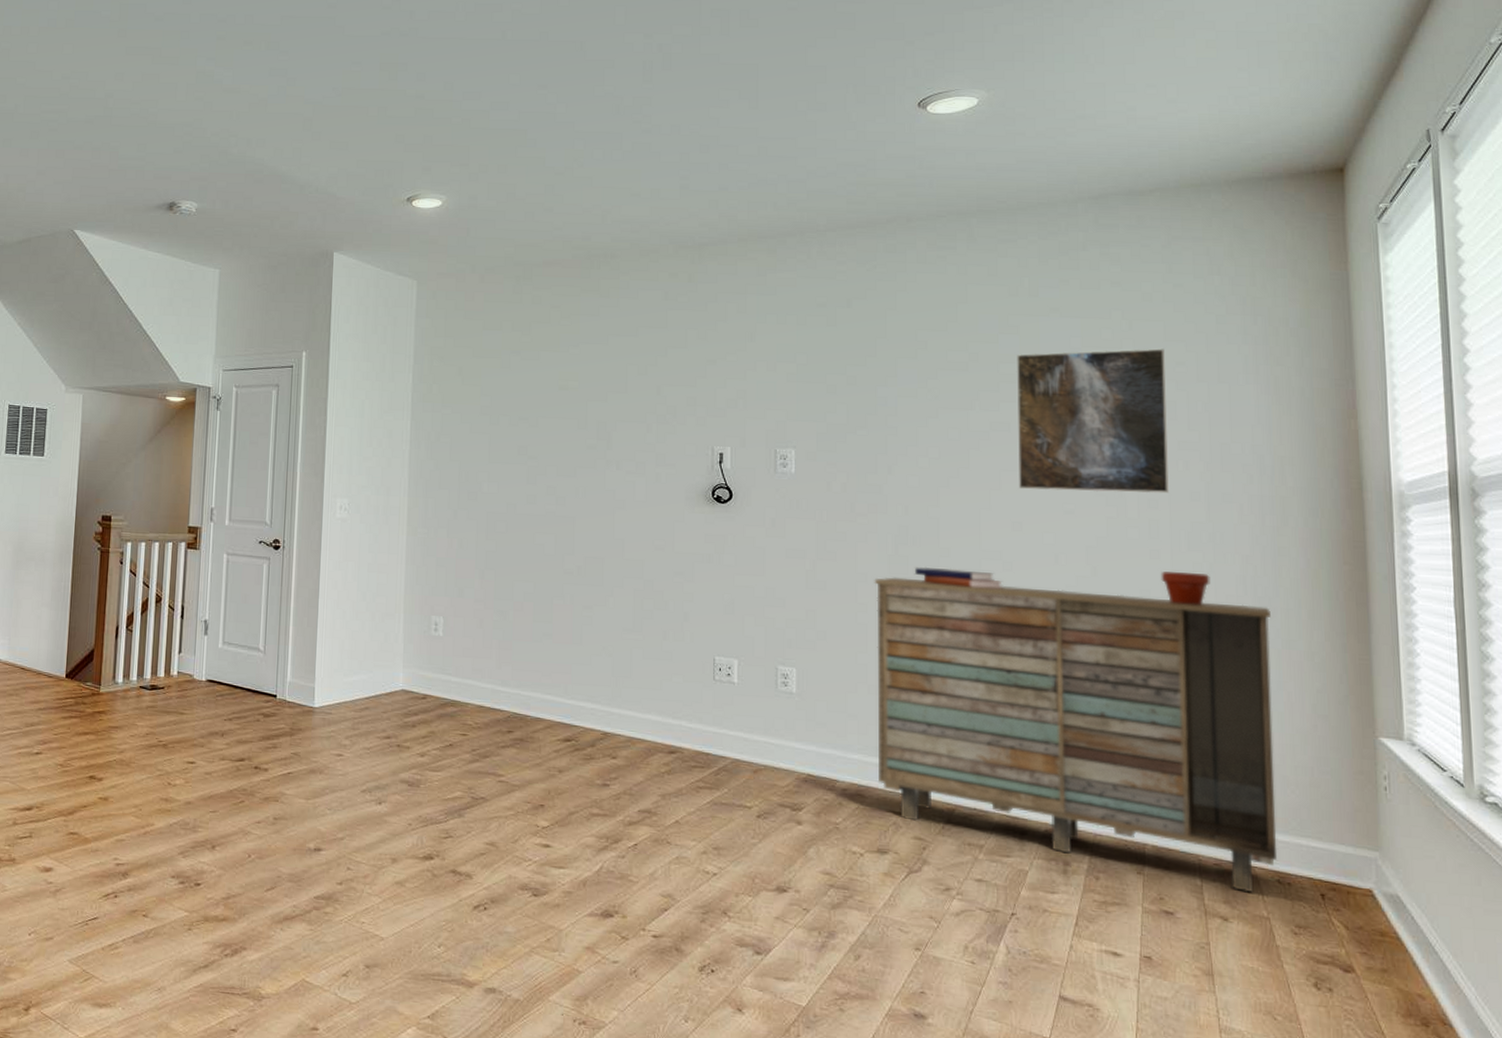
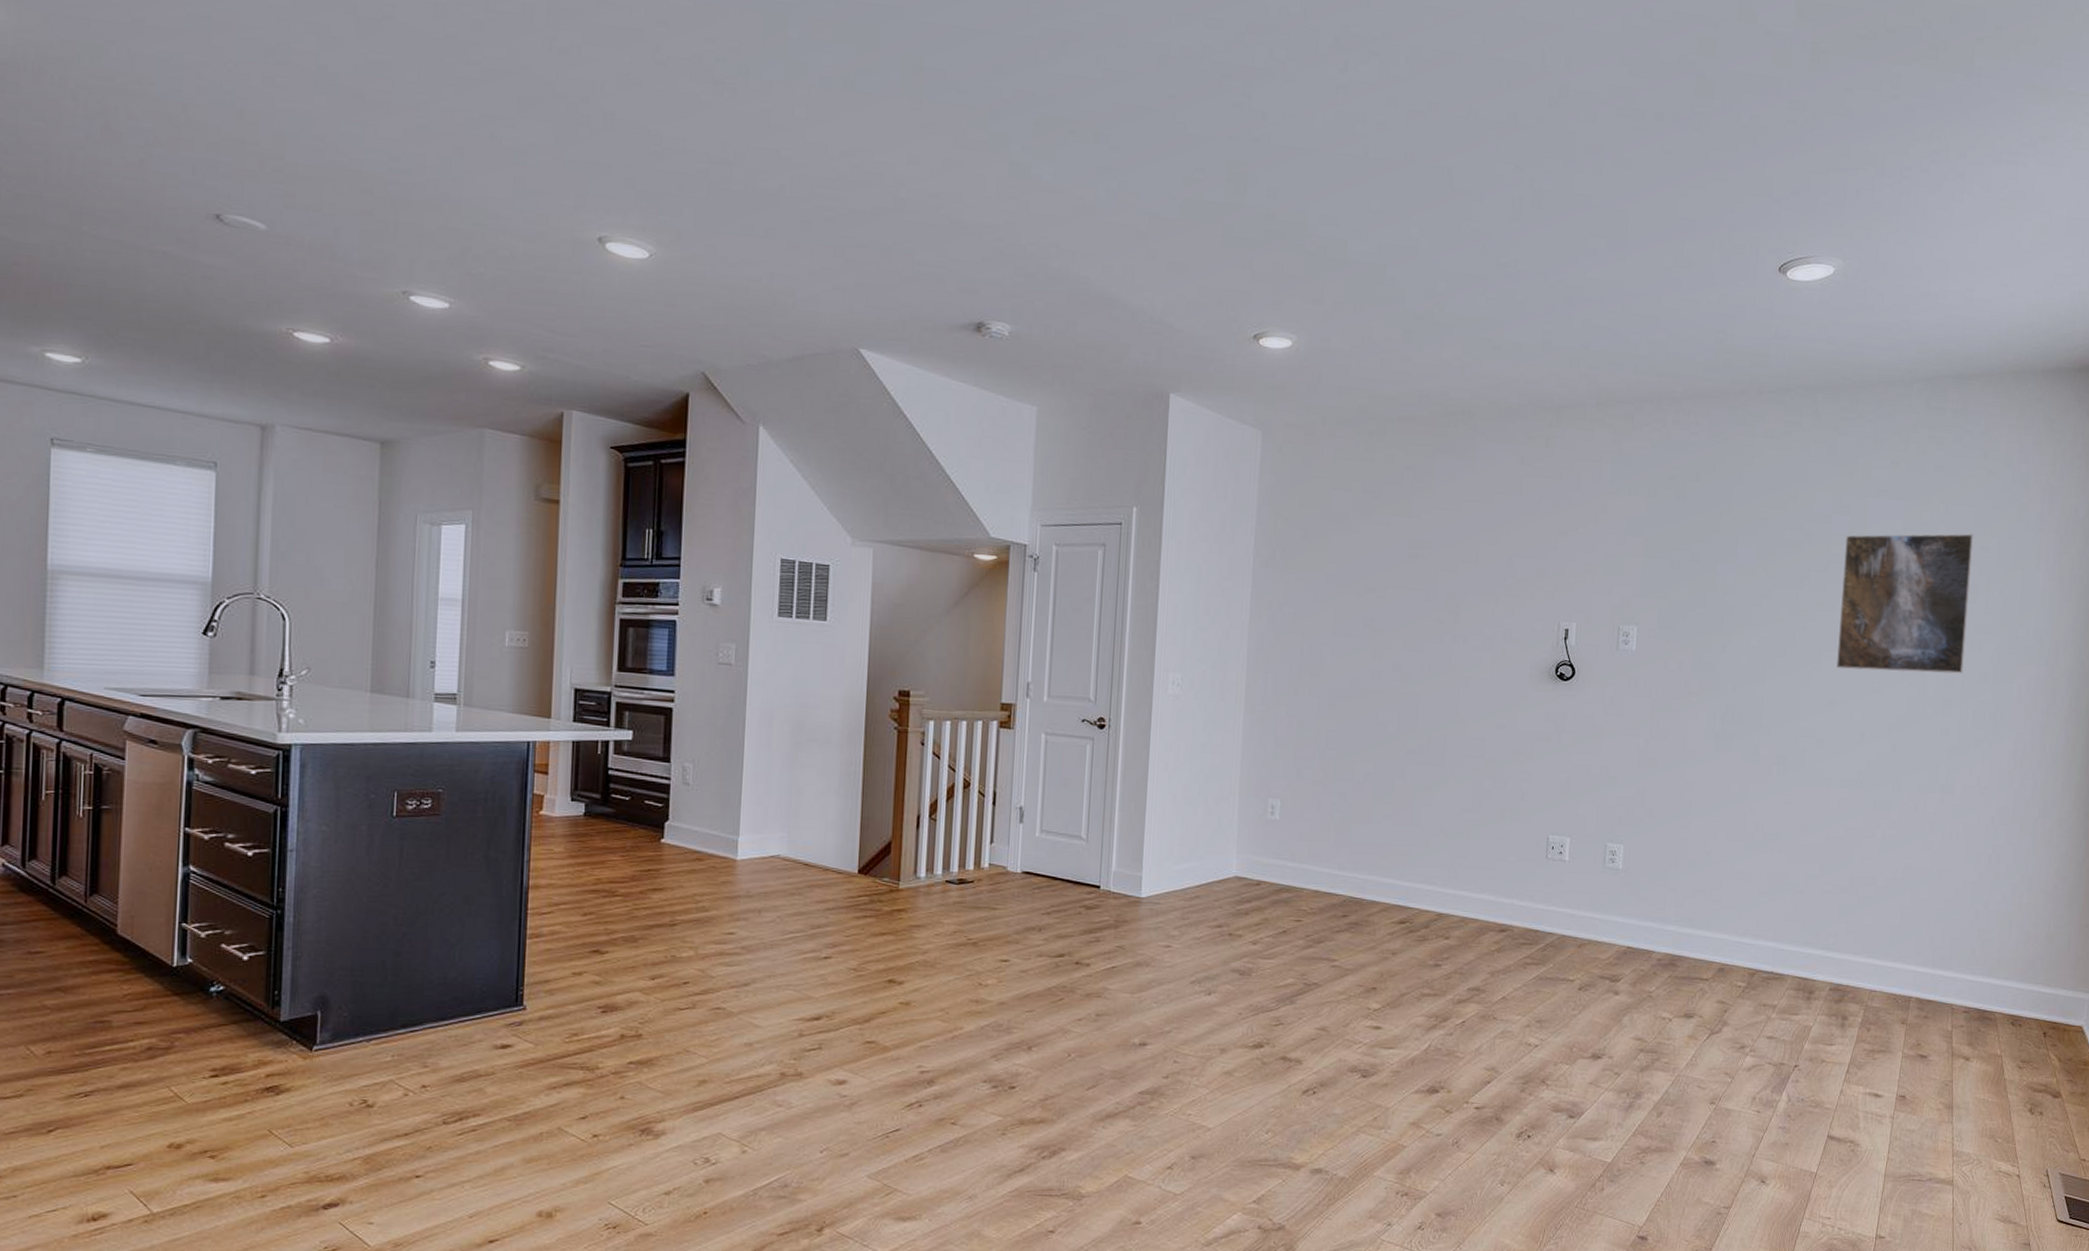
dresser: present [874,566,1278,892] -> none [1690,744,2033,1034]

